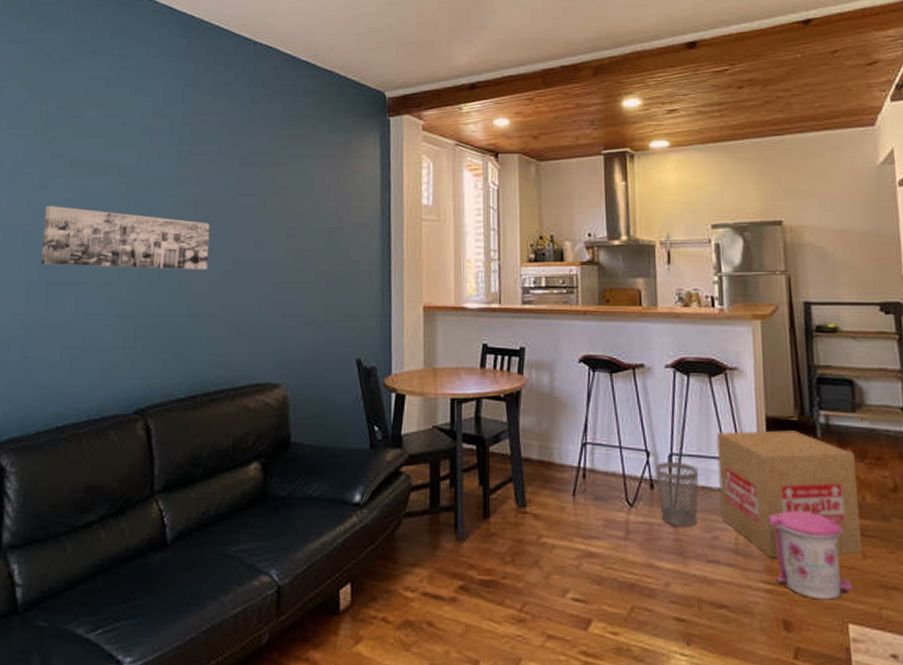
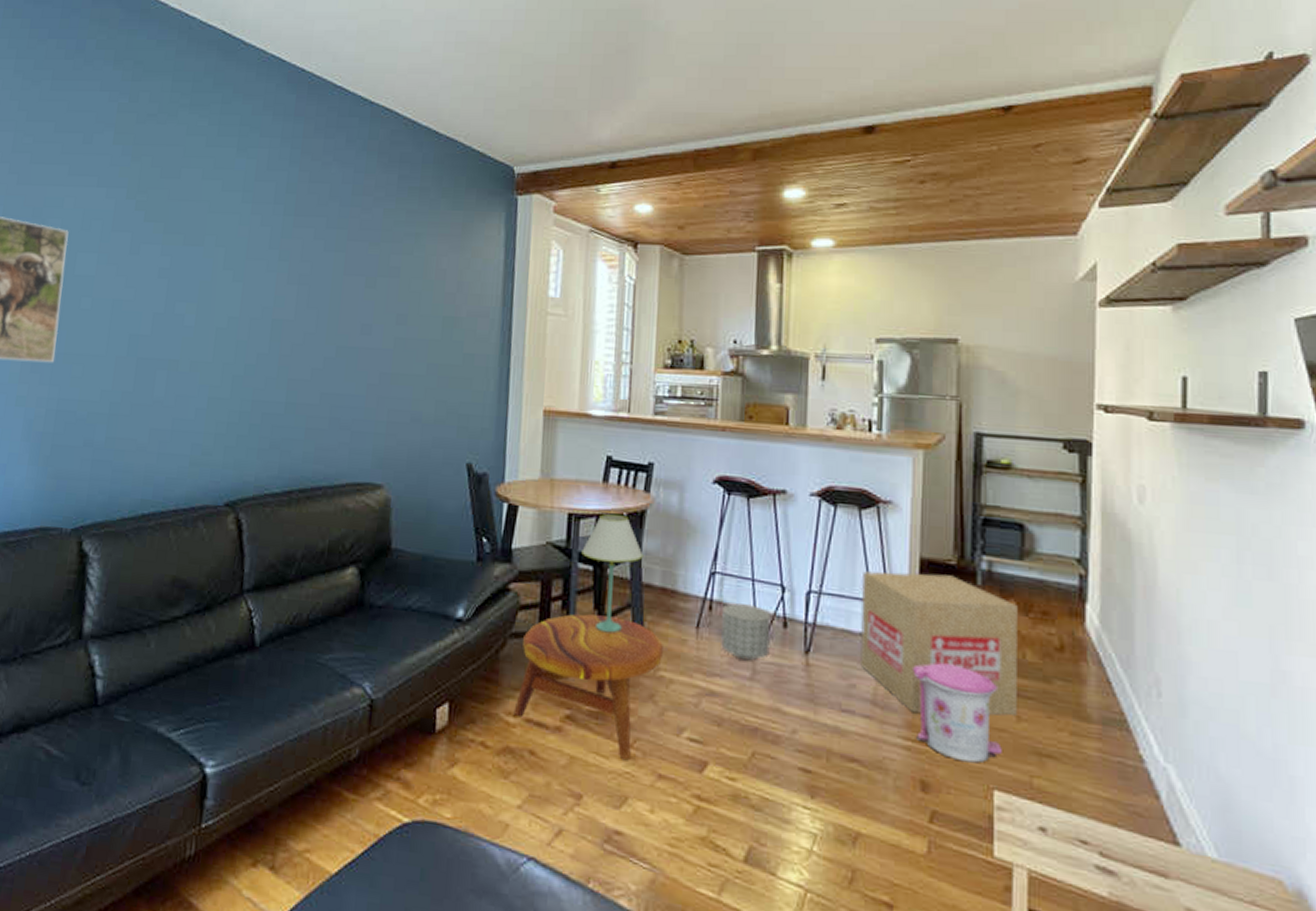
wall art: present [40,205,210,271] -> none [130,273,314,356]
side table: none [411,490,544,623] -> present [513,614,663,759]
table lamp: none [465,396,521,506] -> present [581,513,644,633]
planter: none [595,469,640,522] -> present [721,602,771,661]
wastebasket: present [655,462,699,527] -> none [790,599,839,672]

